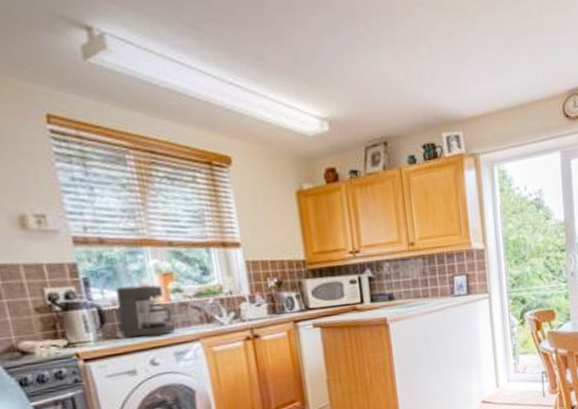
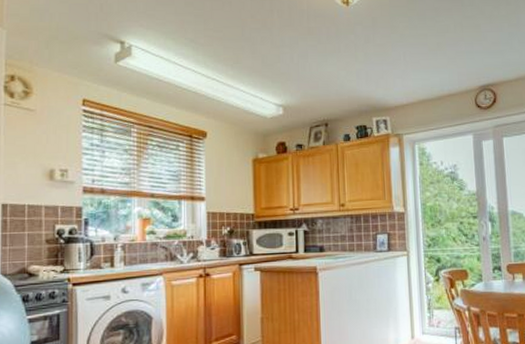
coffee maker: present [115,285,175,338] -> none [104,227,145,269]

